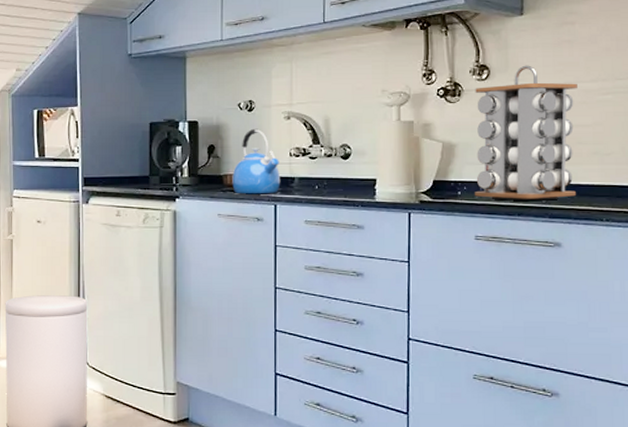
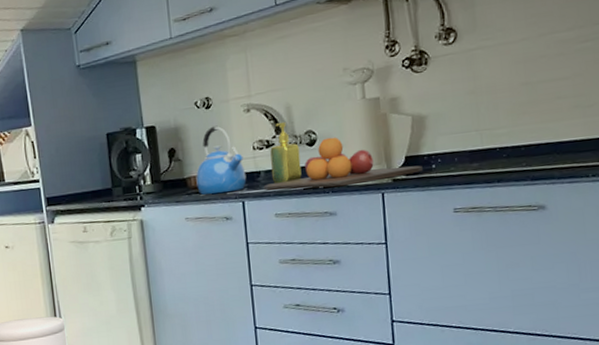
chopping board: none [296,153,449,202] -> present [263,137,423,191]
soap dispenser: none [305,133,334,192] -> present [270,121,302,184]
spice rack: present [474,65,578,200] -> none [442,21,558,169]

